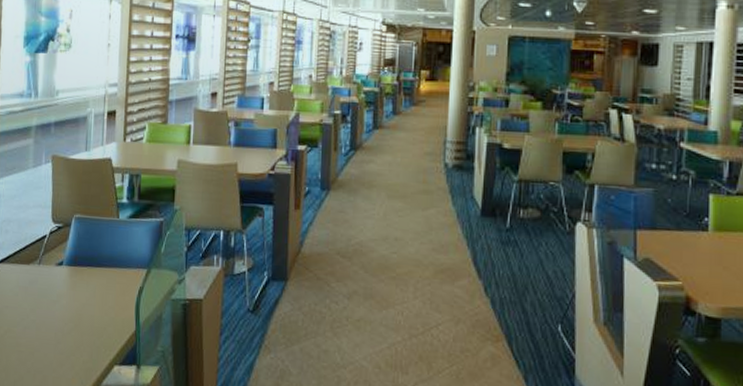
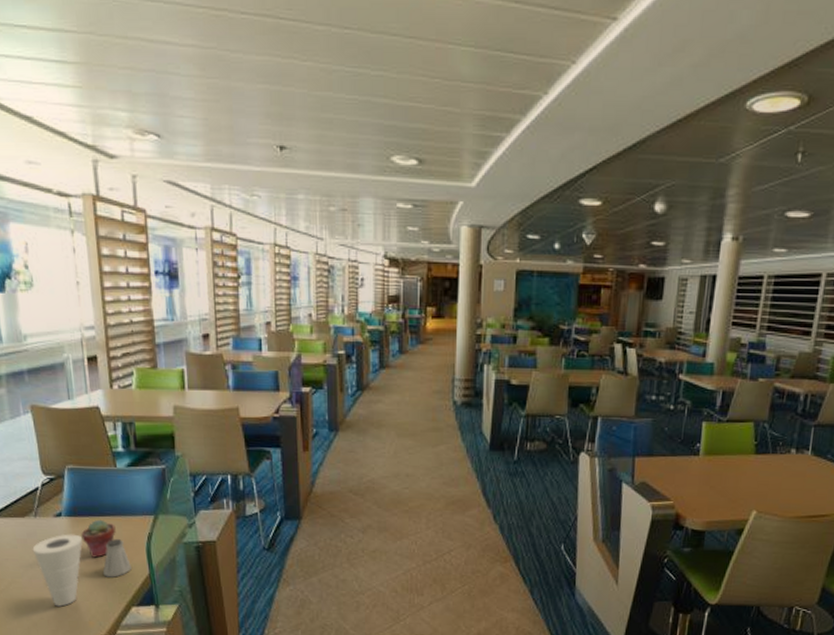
cup: none [31,283,79,361] -> present [32,534,83,607]
potted succulent: none [77,270,110,310] -> present [81,519,116,558]
saltshaker: none [92,291,119,333] -> present [102,538,131,578]

